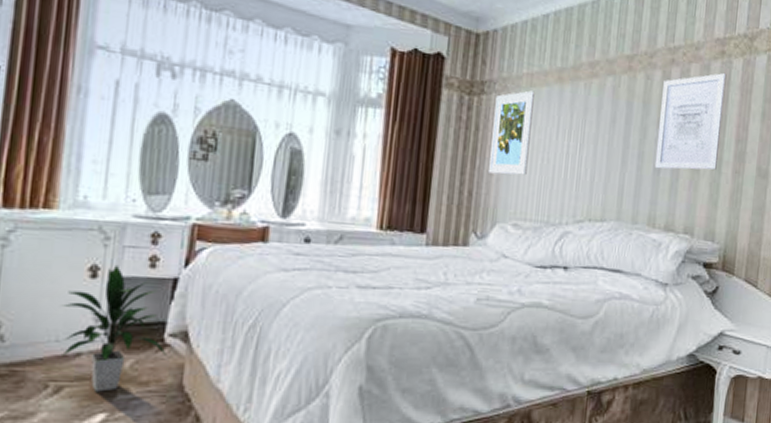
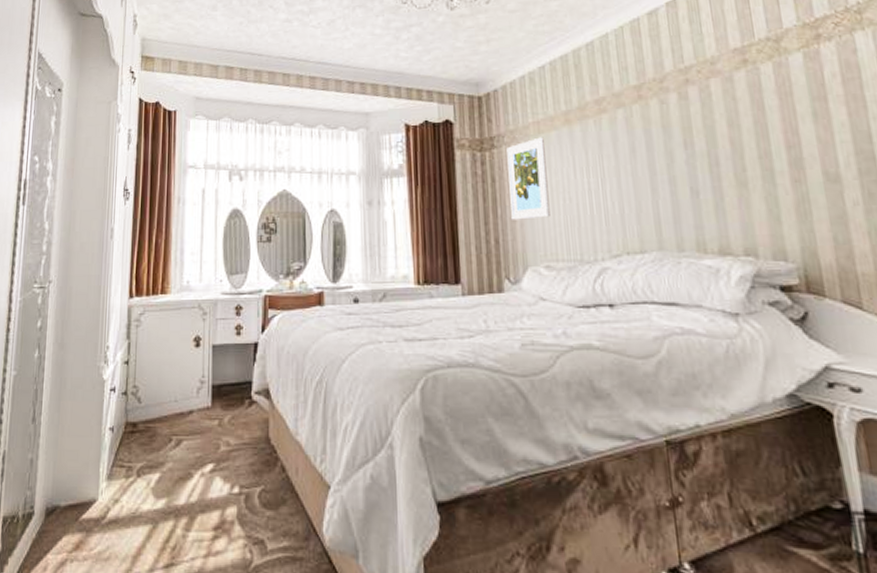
indoor plant: present [61,264,167,392] -> none [177,335,254,445]
wall art: present [654,73,727,170] -> none [681,82,769,191]

